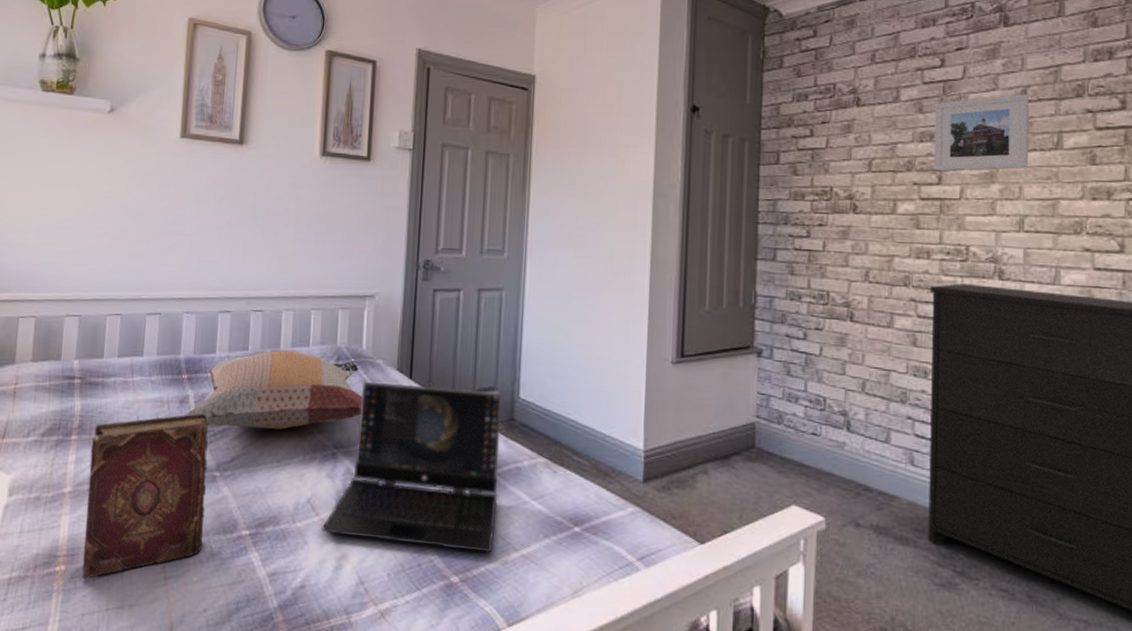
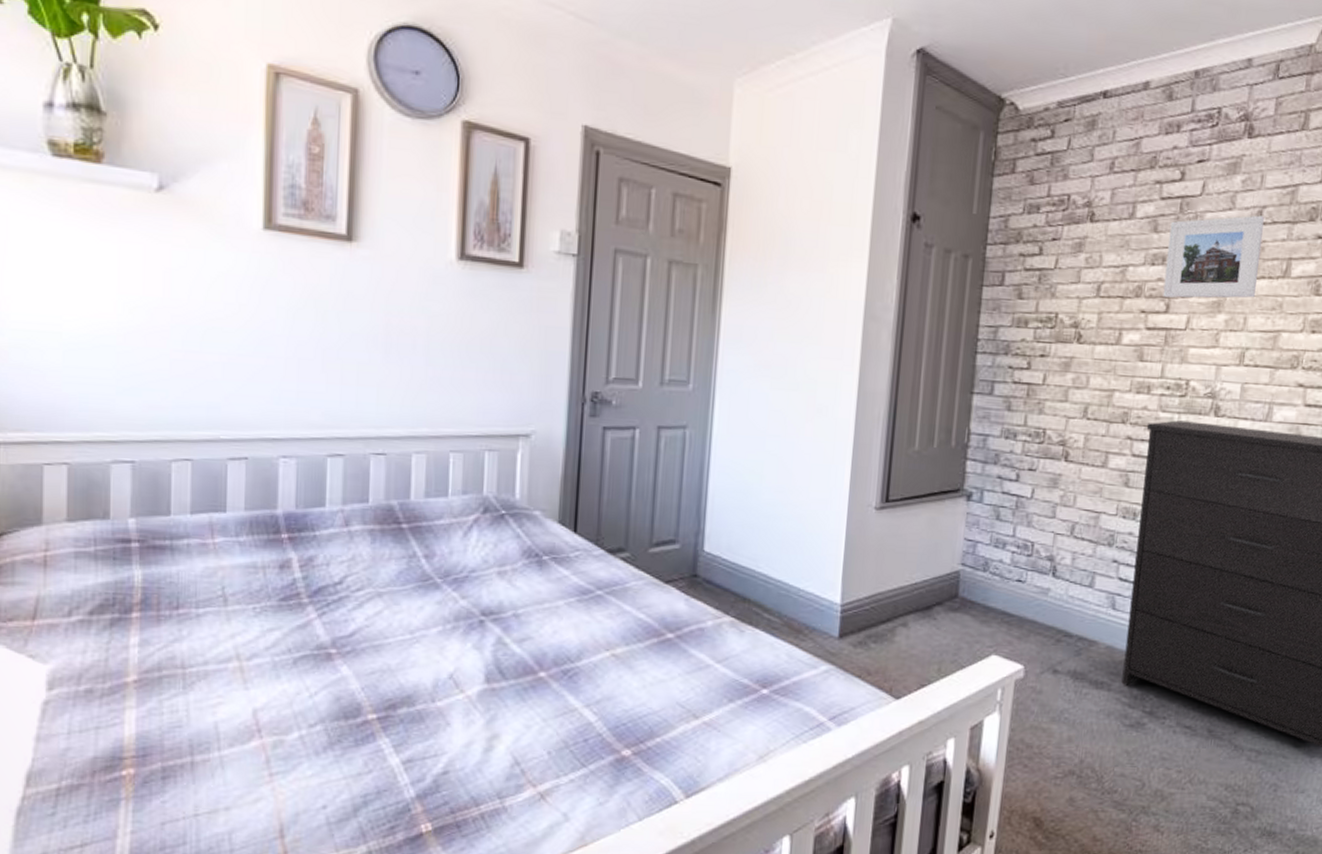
hardback book: present [82,413,209,579] -> none [159,579,320,783]
decorative pillow: present [186,350,363,430] -> none [288,501,517,597]
laptop: present [320,381,502,553] -> none [466,536,684,722]

